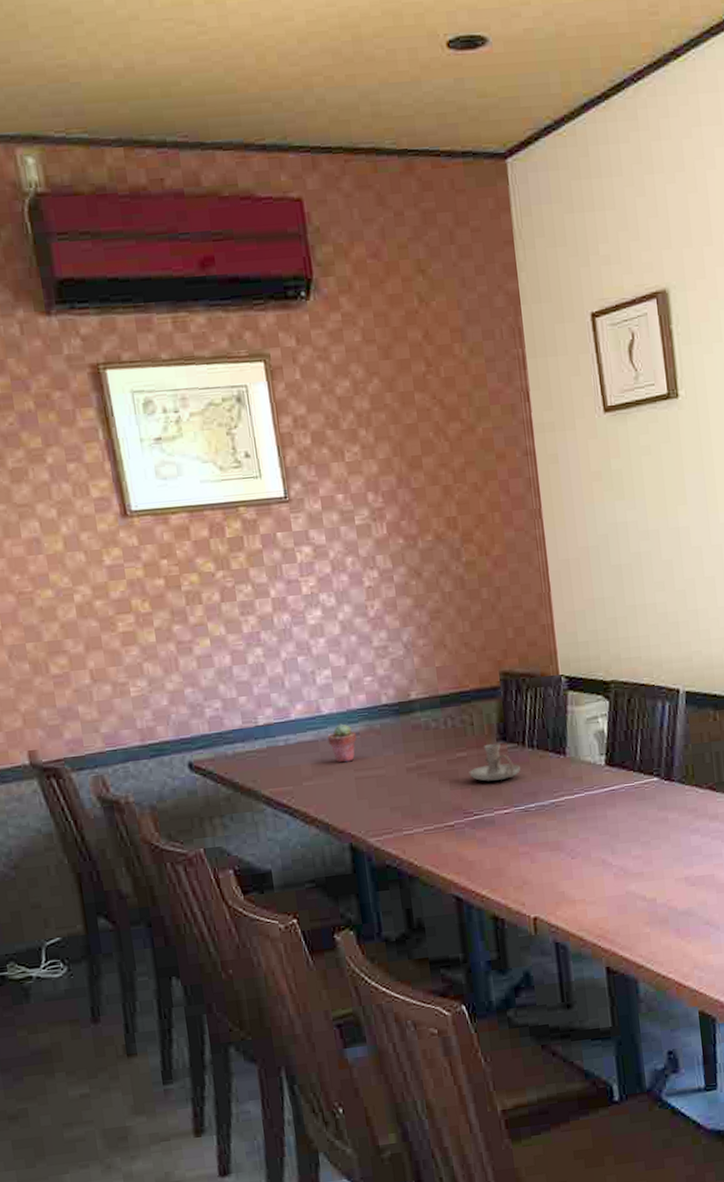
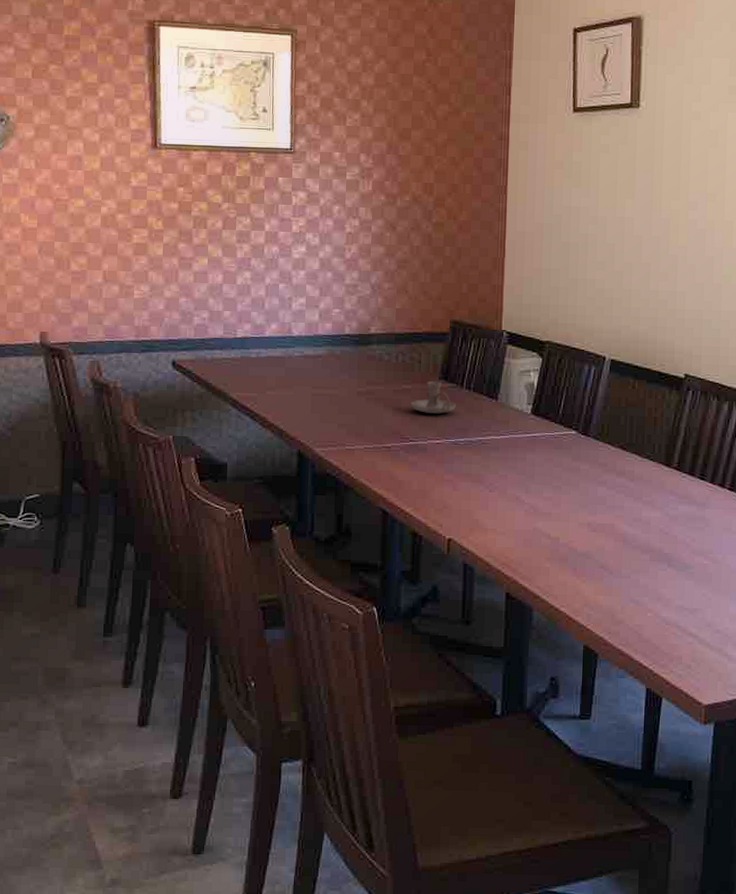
potted succulent: present [327,723,357,763] -> none [293,346,318,380]

